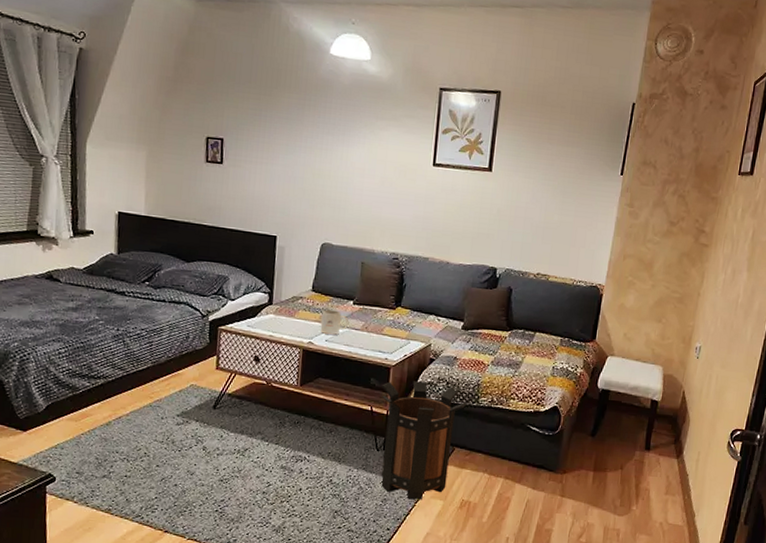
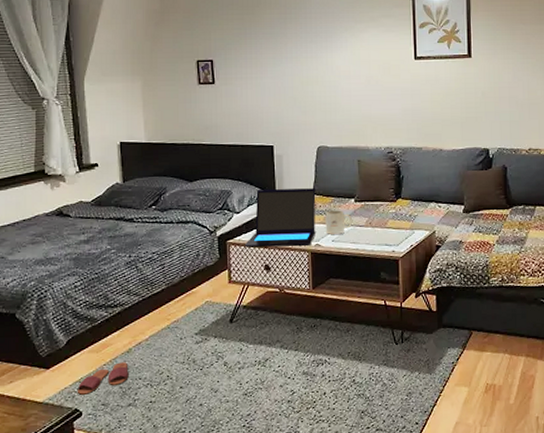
slippers: none [52,434,106,461] -> present [77,362,129,395]
laptop: none [235,278,315,342] -> present [244,188,316,248]
decorative basket: present [381,381,467,500] -> none [392,269,478,390]

